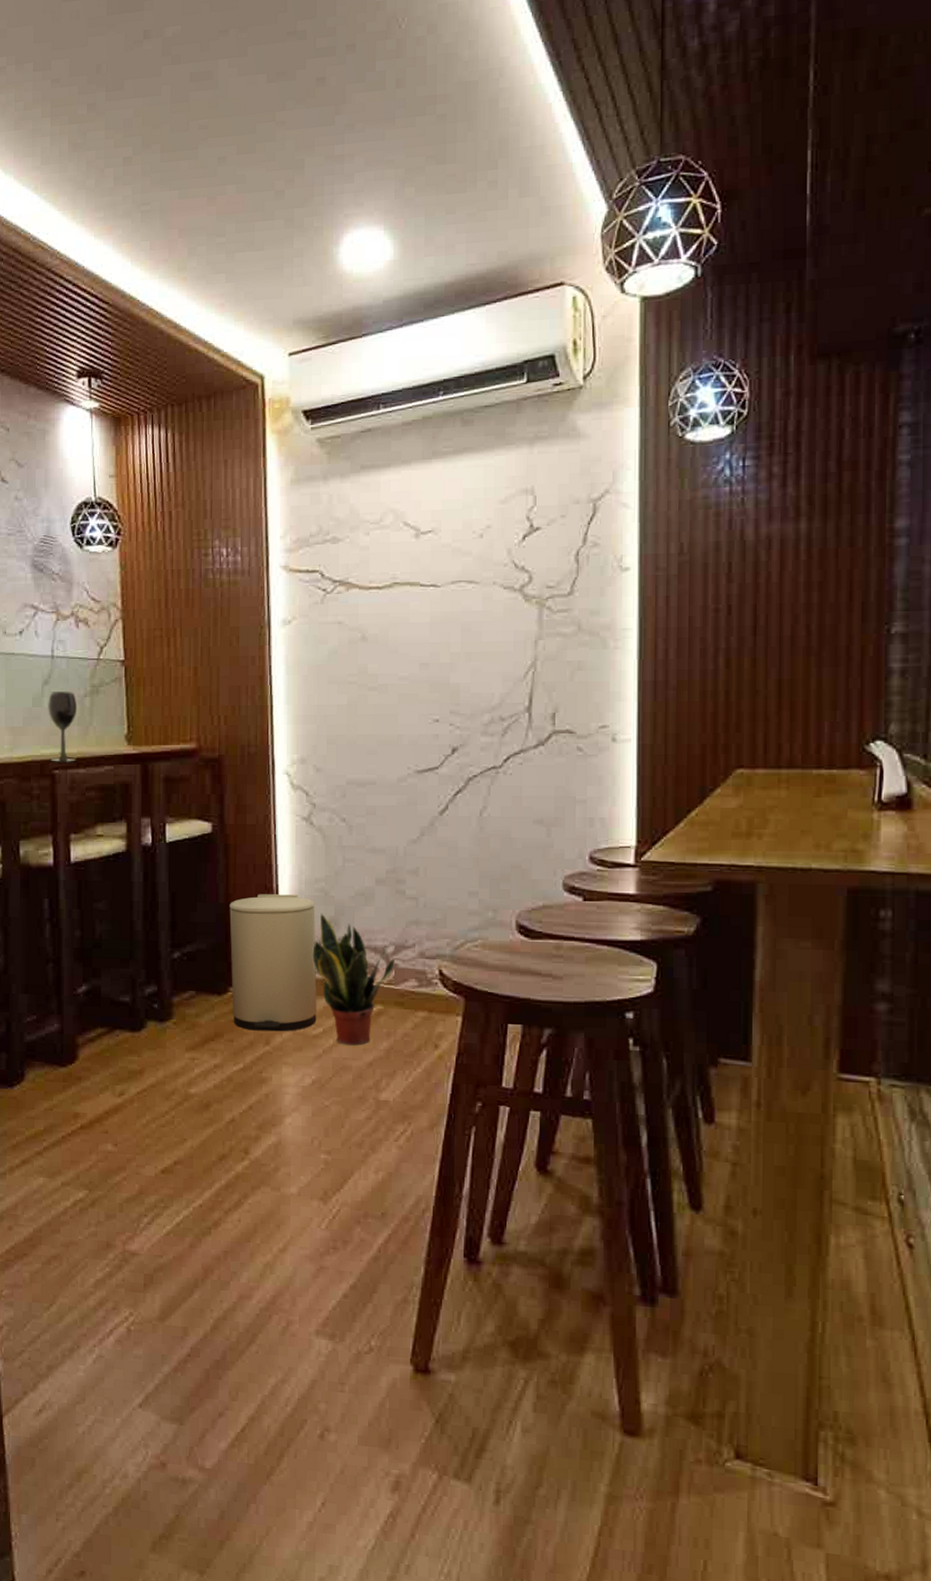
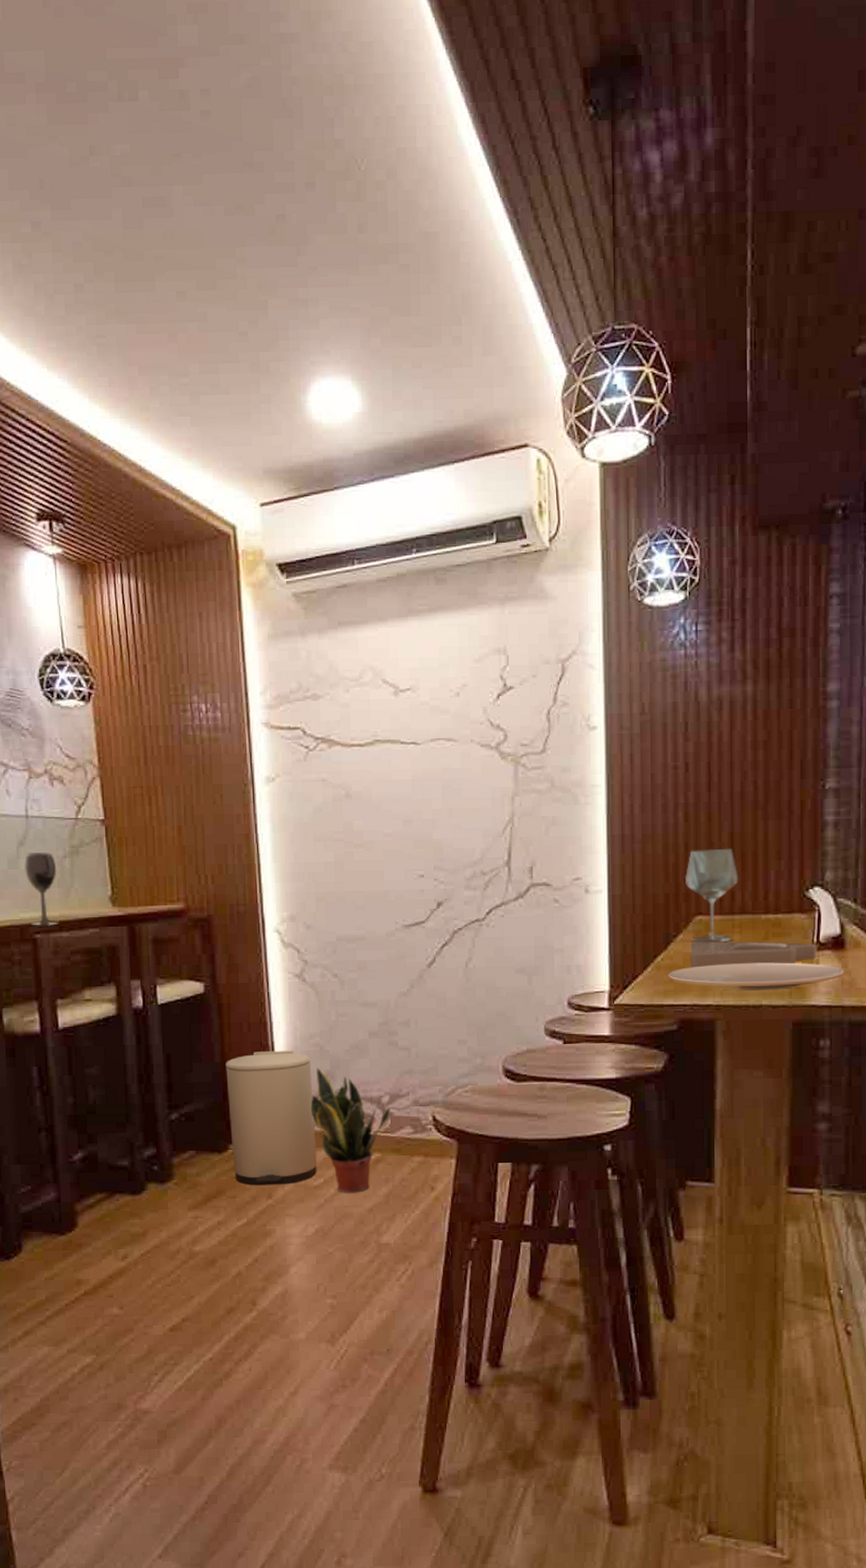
plate: none [703,821,912,853] -> present [668,962,845,991]
wine glass: none [725,696,787,799] -> present [686,848,739,943]
napkin holder: none [729,797,877,825] -> present [690,941,816,968]

